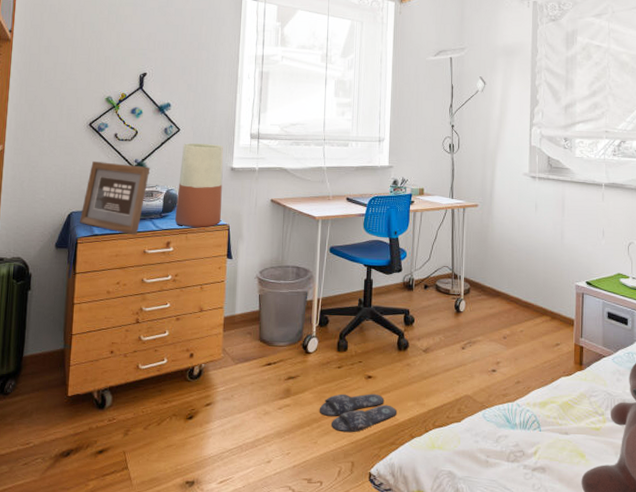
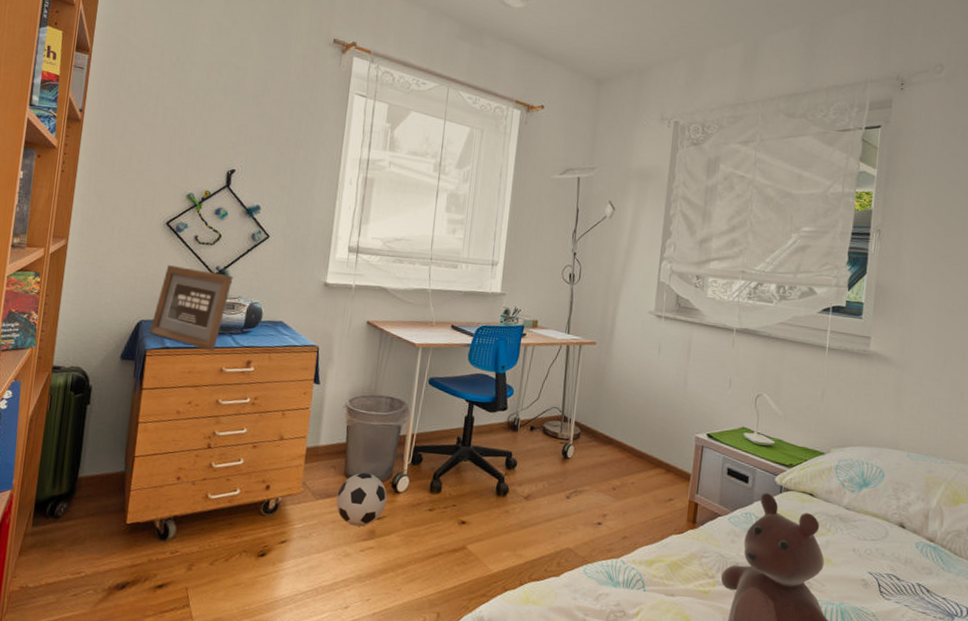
vase: present [174,143,224,228] -> none [257,252,318,349]
soccer ball: none [254,336,299,386] -> present [336,472,387,527]
slippers: present [319,393,396,433] -> none [405,538,490,581]

